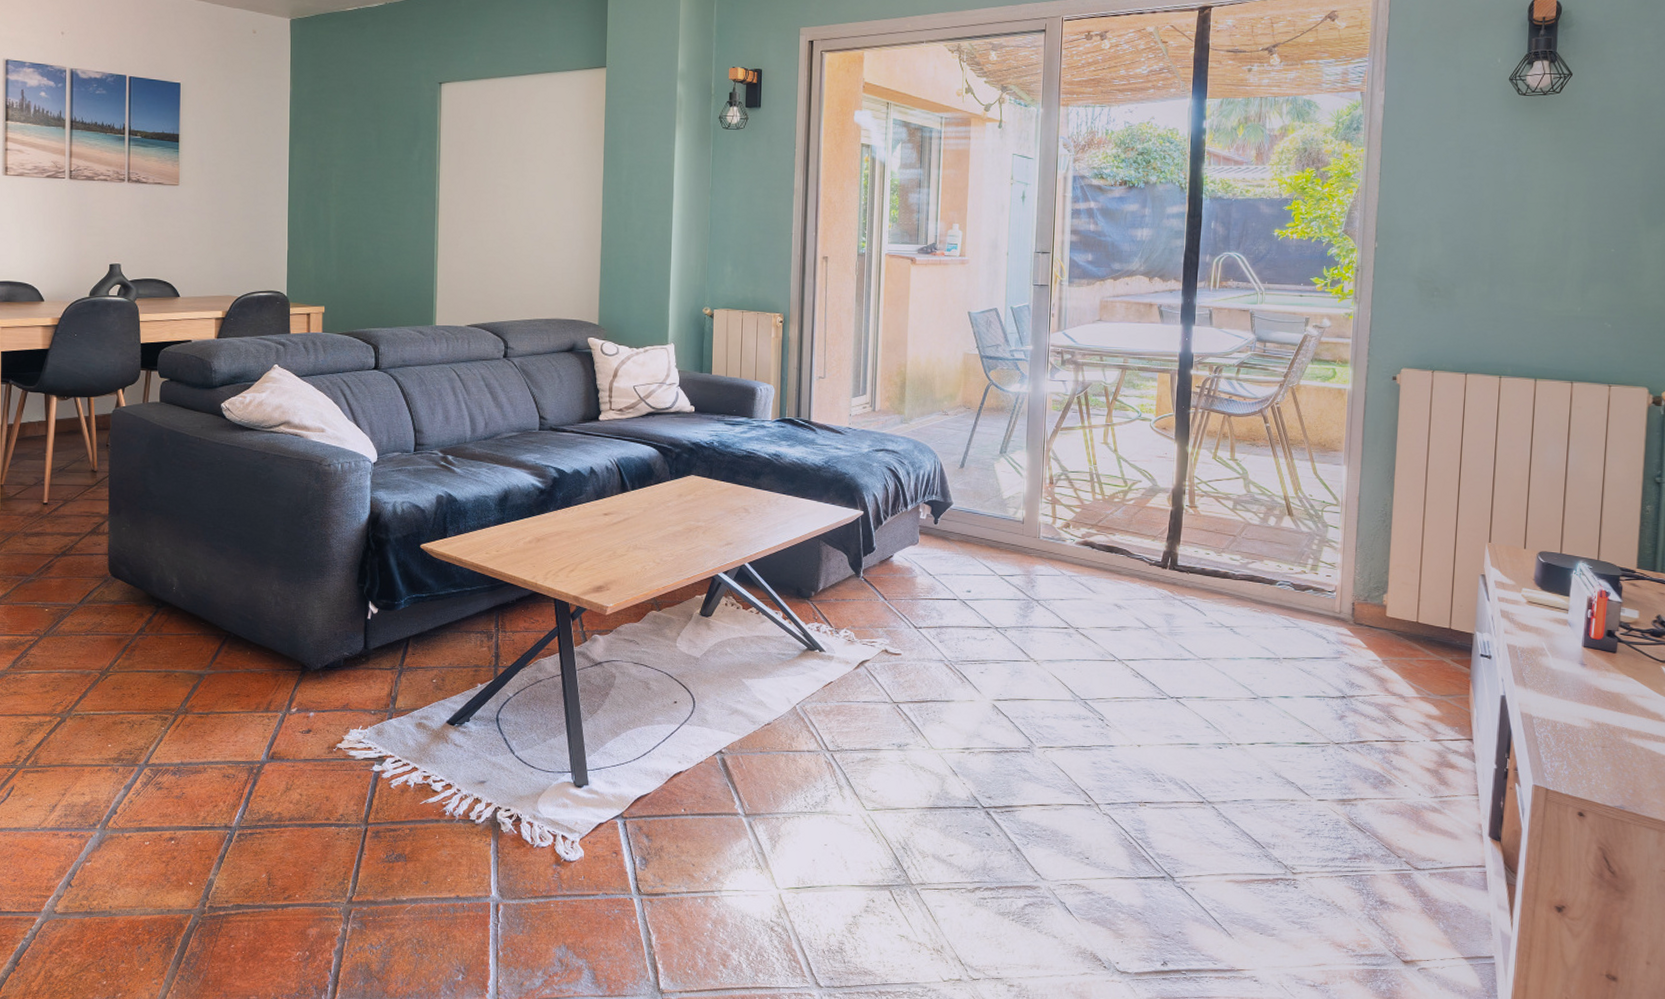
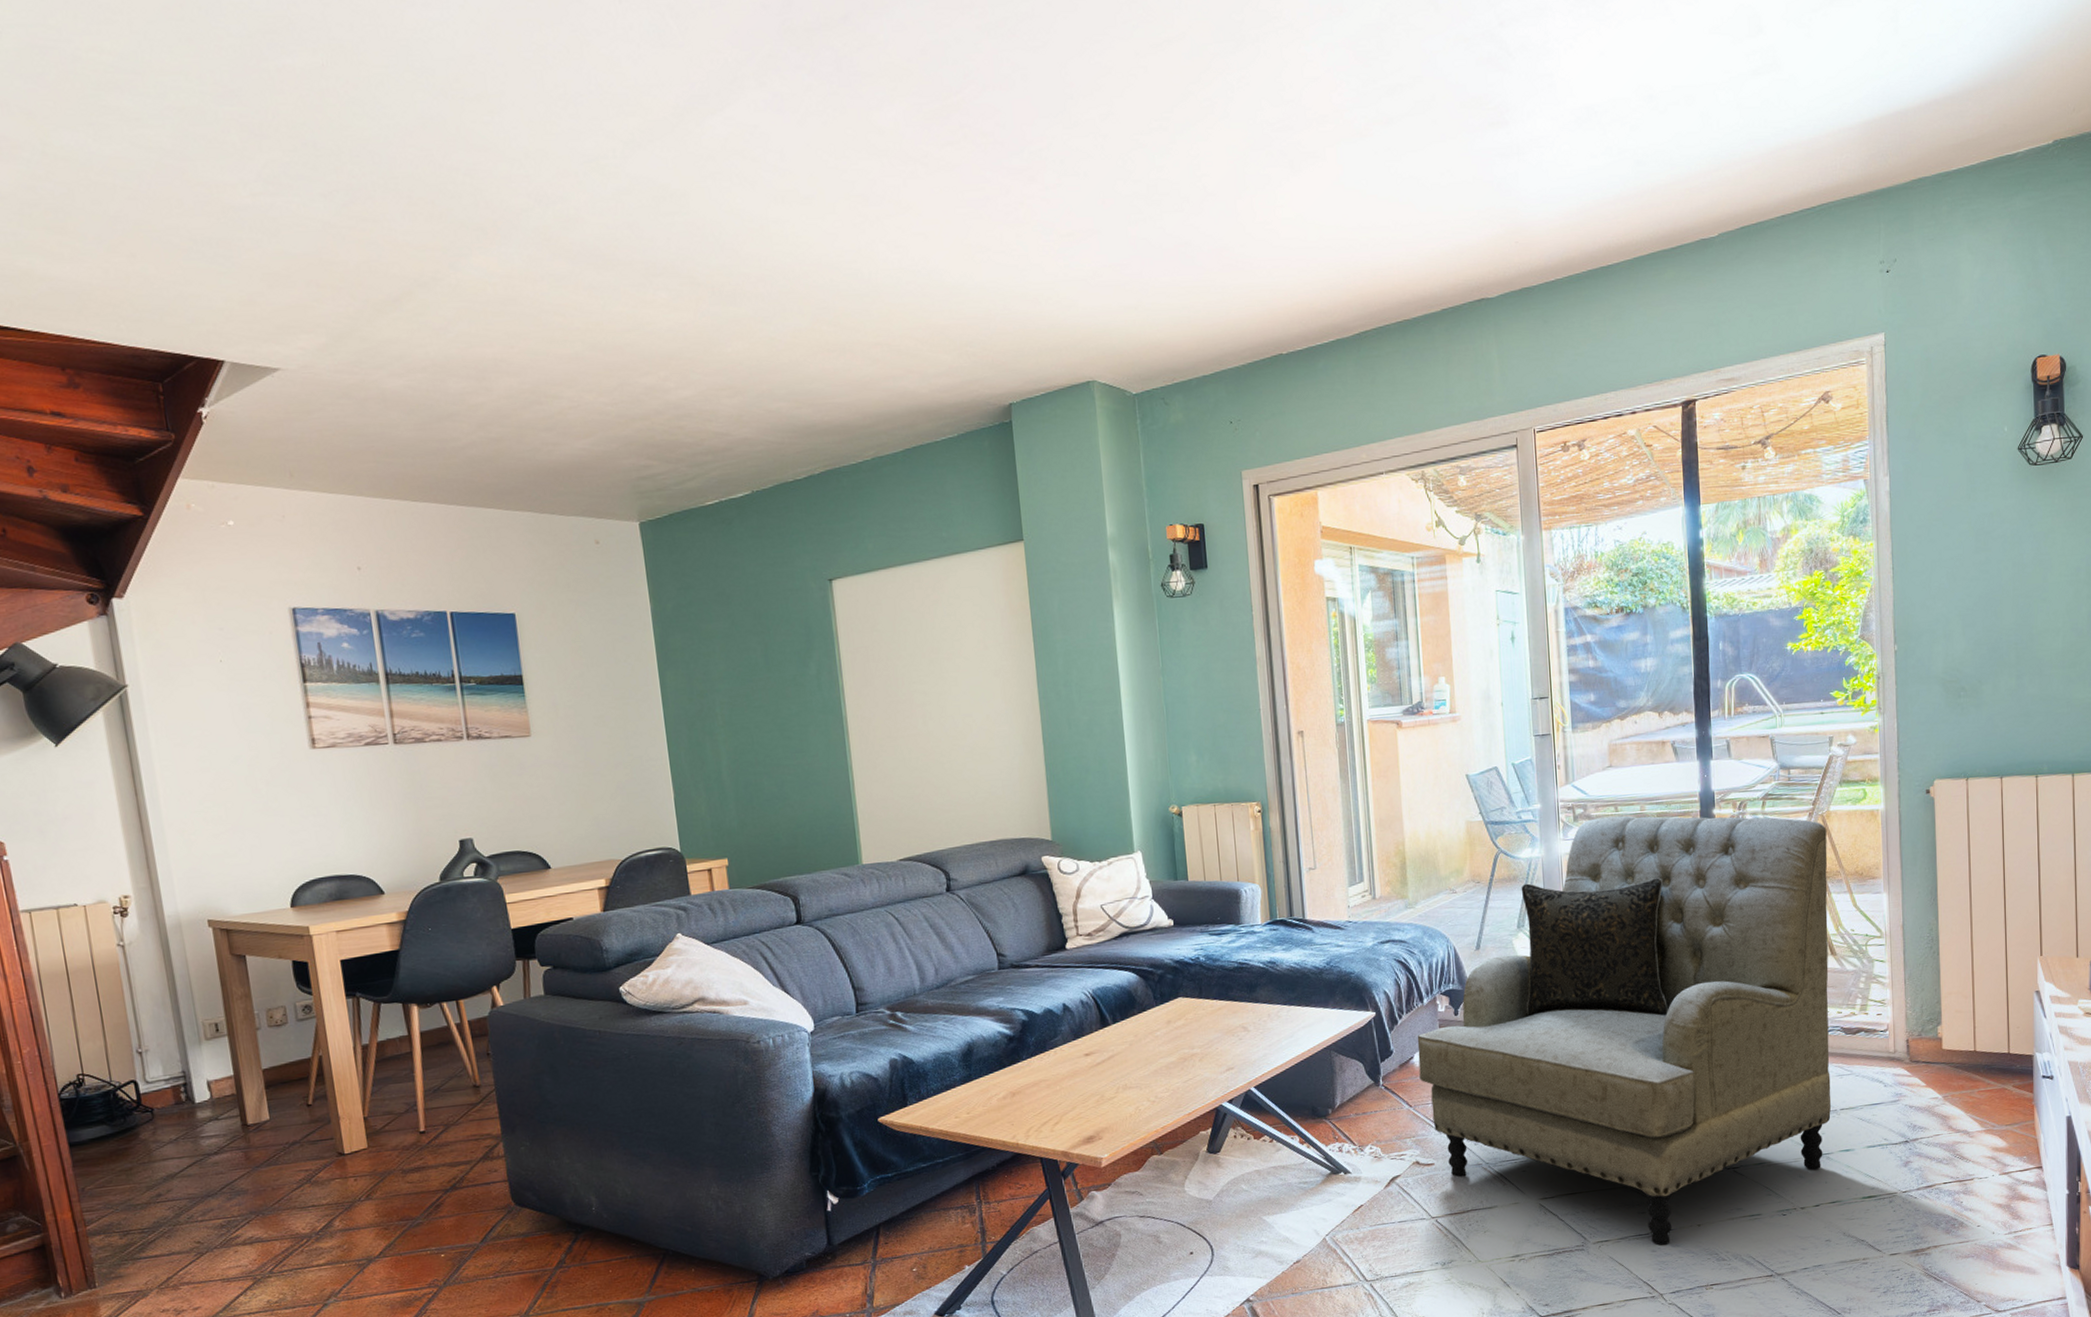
armchair: none [897,365,1295,759] -> present [1417,815,1832,1245]

